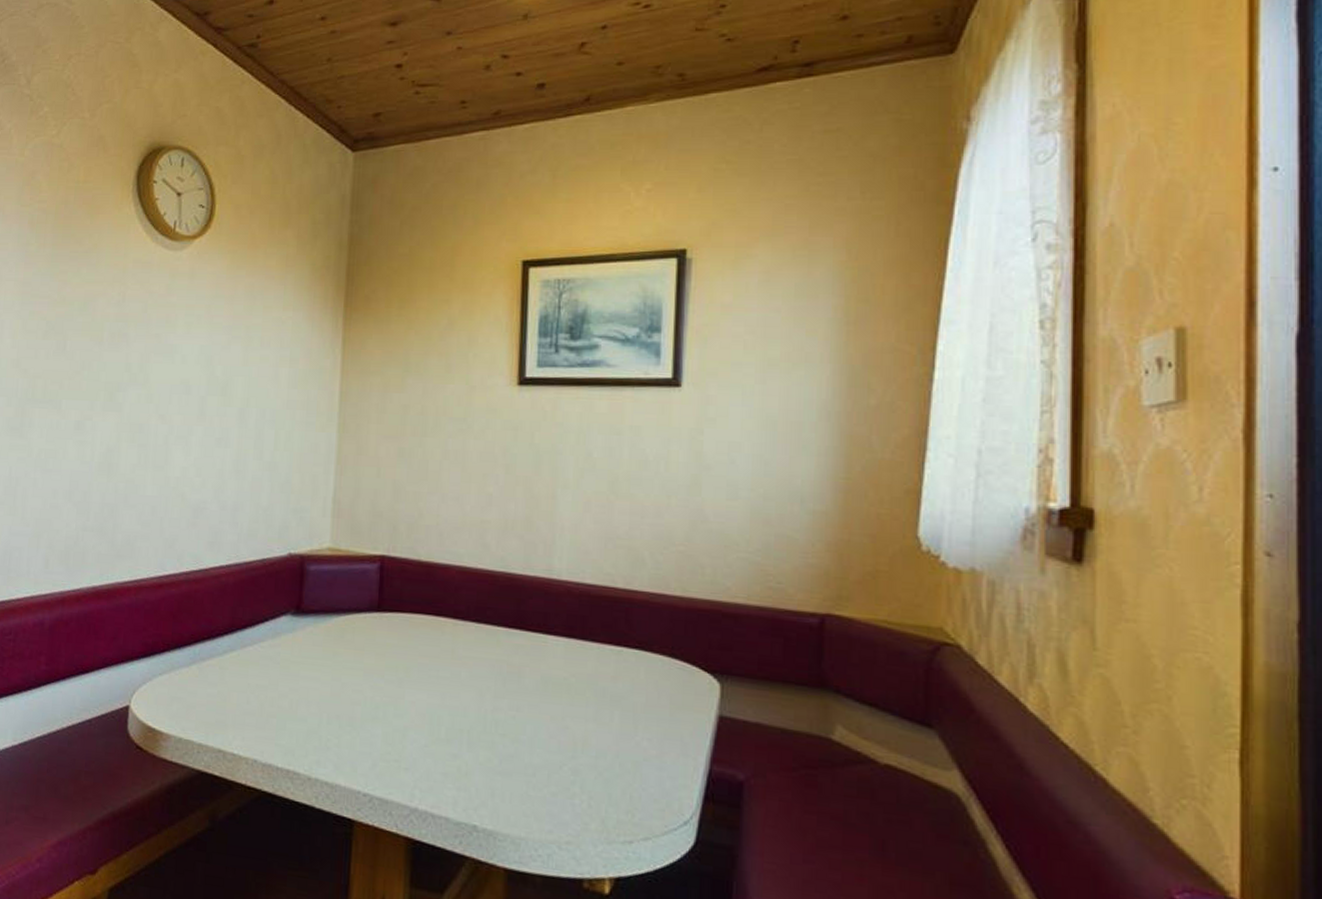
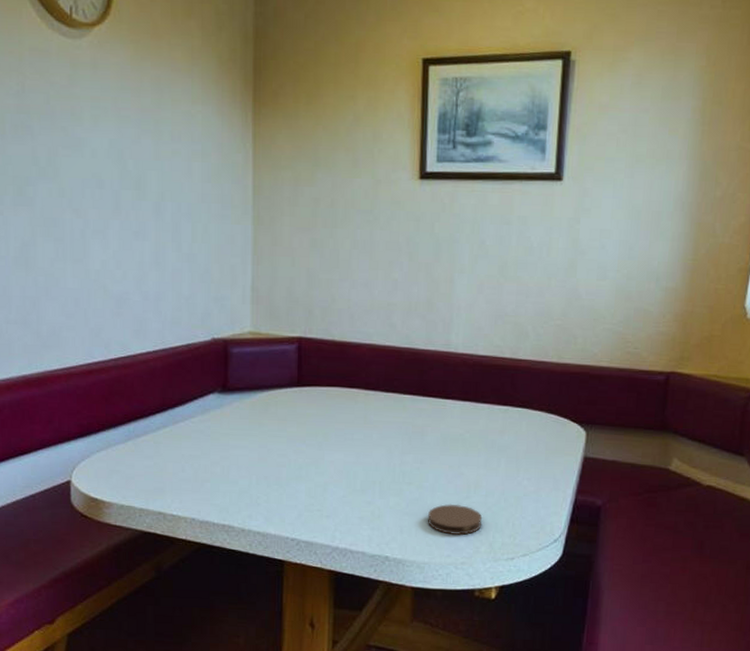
coaster: none [524,764,593,806] -> present [427,503,483,536]

